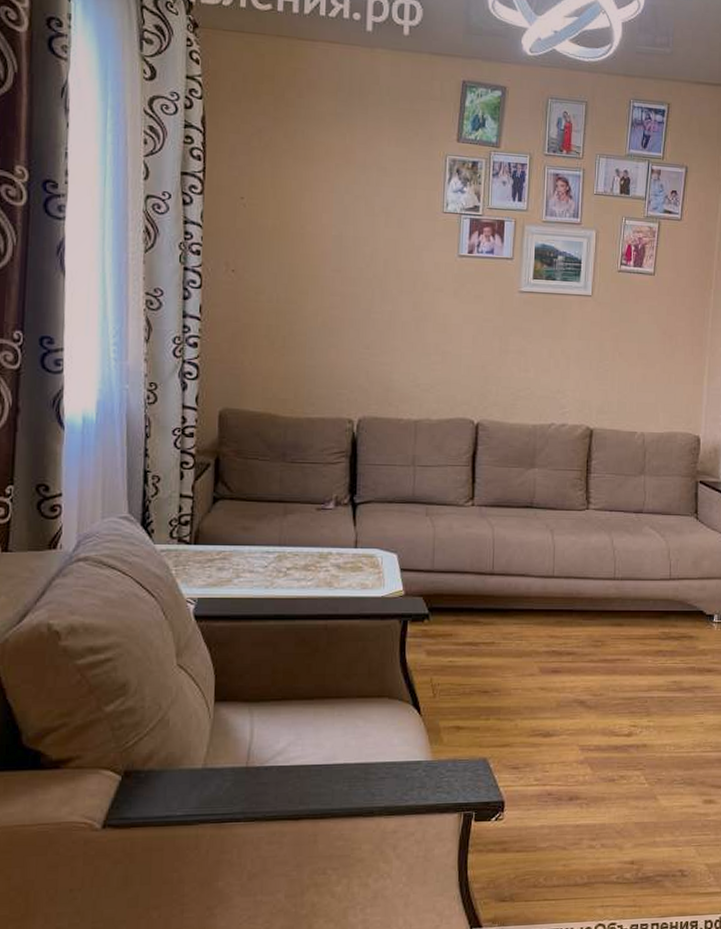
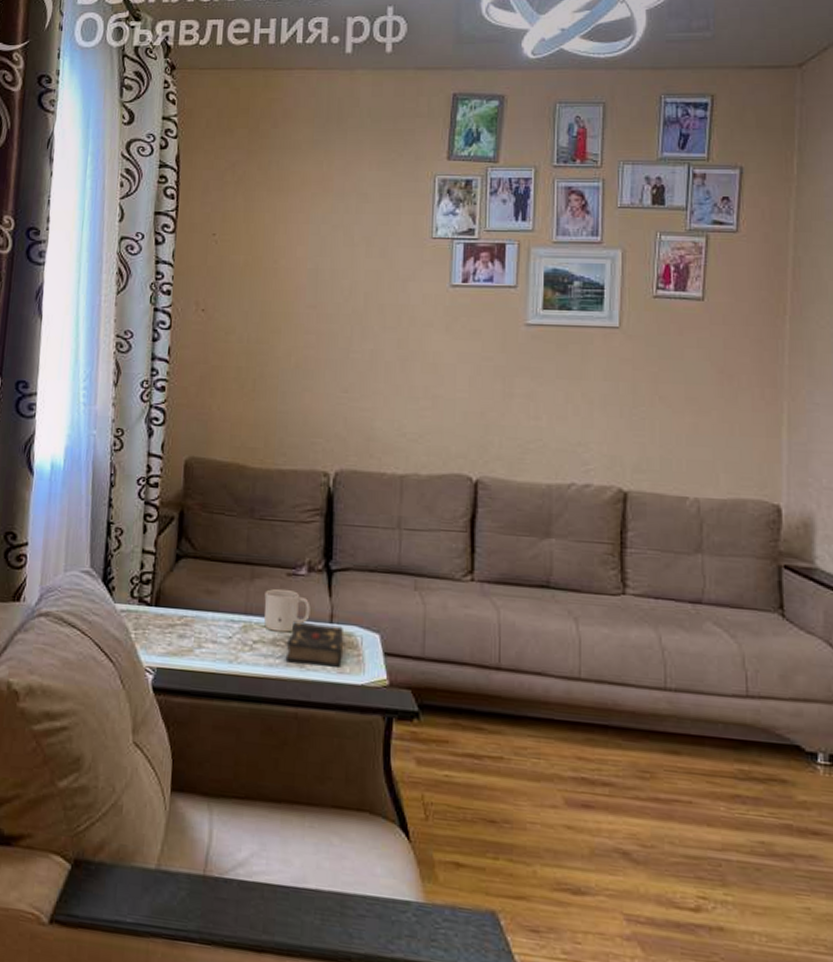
mug: none [296,521,338,558] -> present [263,588,311,633]
book: none [316,548,367,585] -> present [285,620,344,668]

